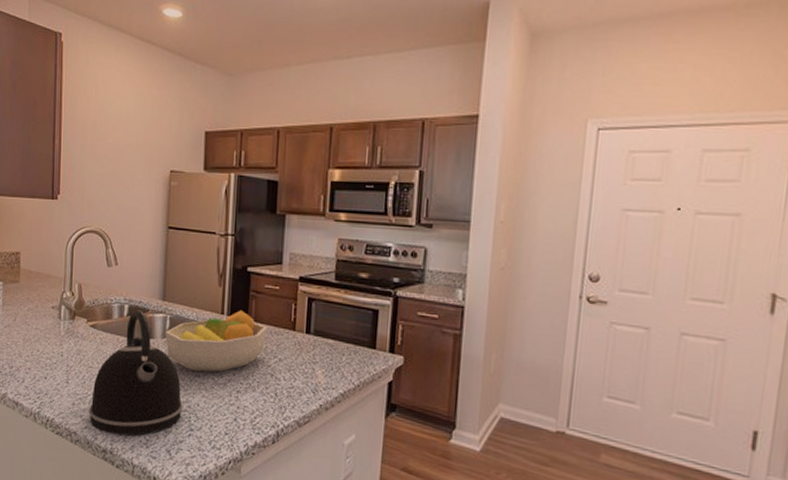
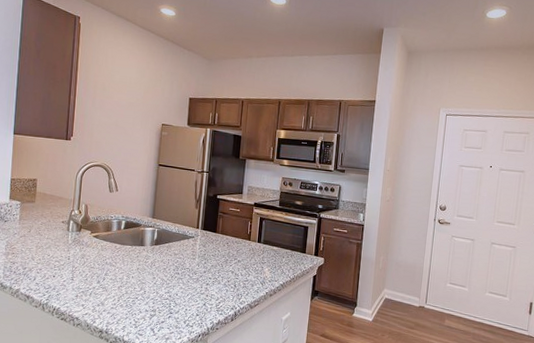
kettle: present [89,309,183,436] -> none [89,224,165,319]
fruit bowl: present [164,310,266,373] -> none [153,226,230,271]

